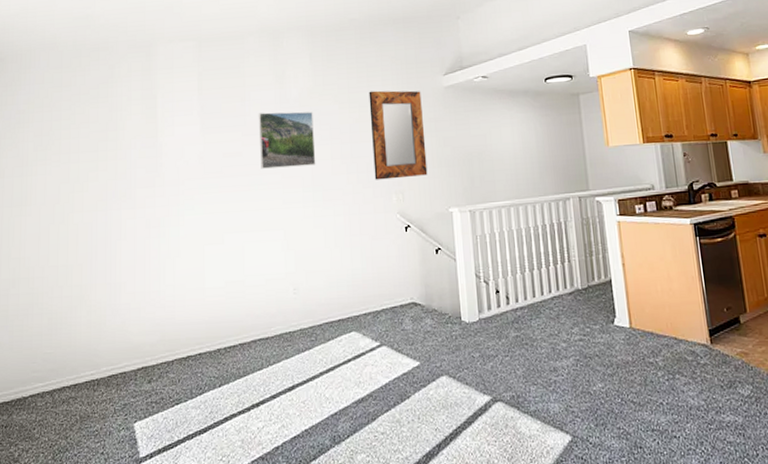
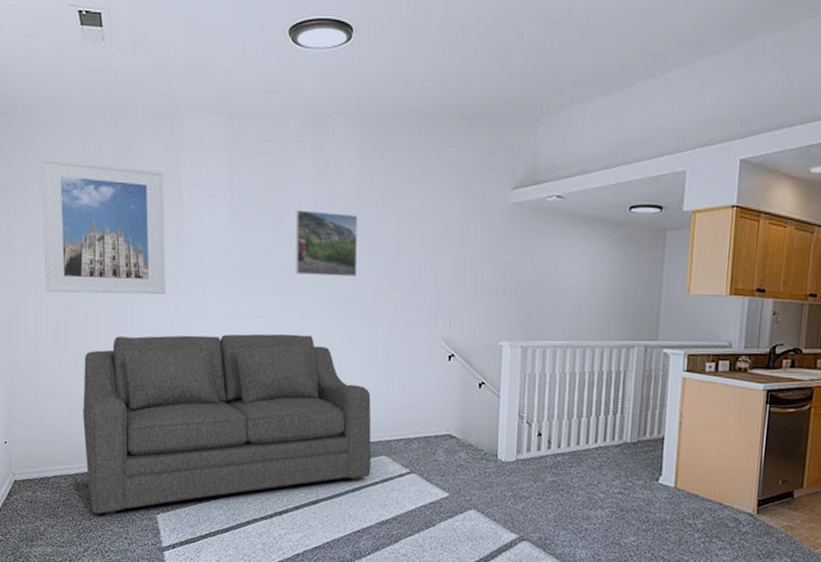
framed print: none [30,92,142,212] -> present [41,158,165,295]
sofa: none [62,223,343,431] -> present [83,333,372,516]
home mirror: present [369,90,428,180] -> none [420,198,484,303]

